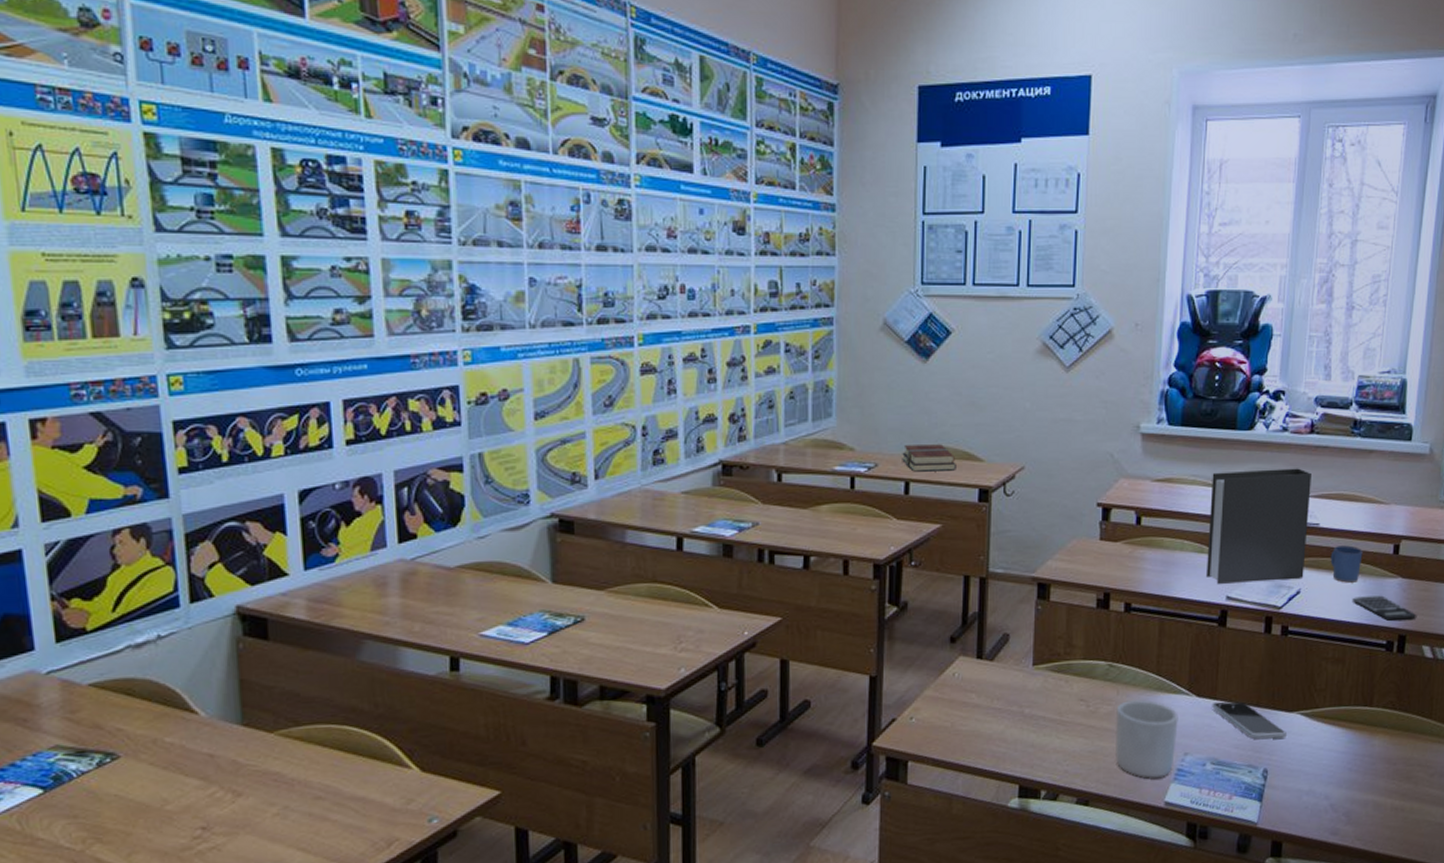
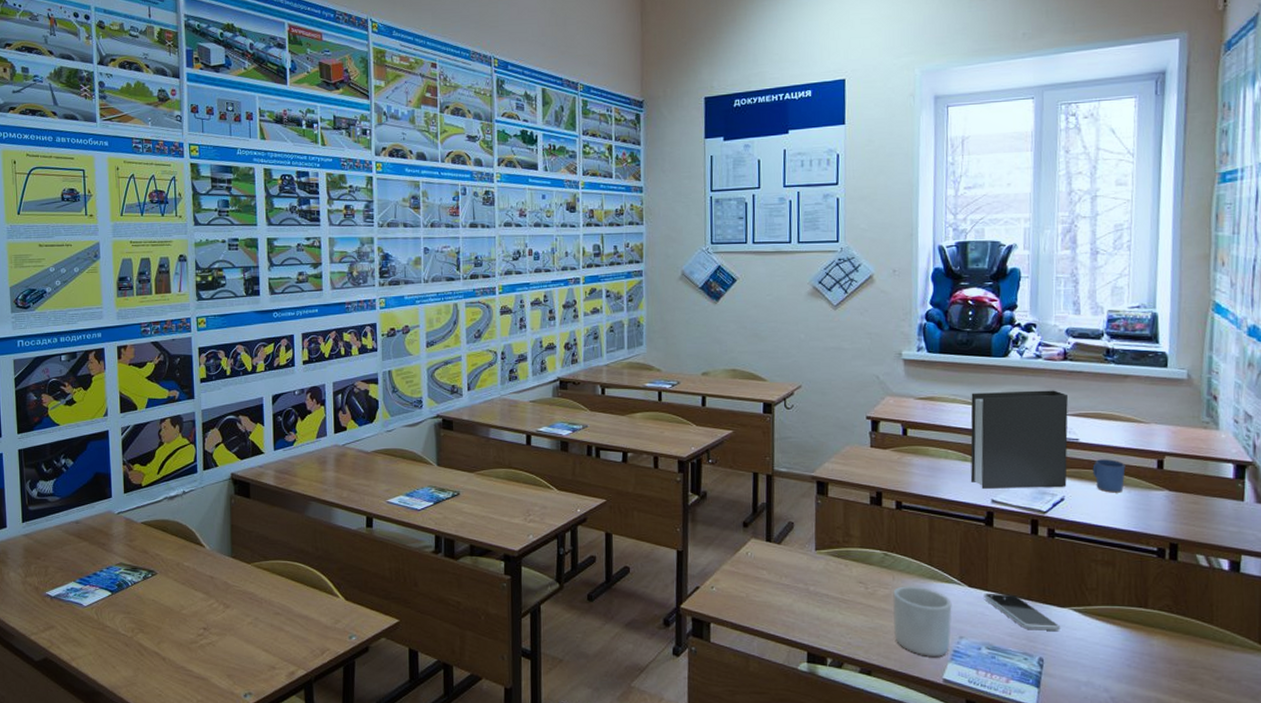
books: present [902,444,956,472] -> none [699,367,744,389]
calculator: present [1352,595,1417,622] -> none [1117,506,1188,531]

